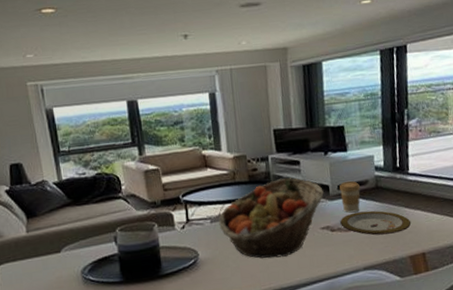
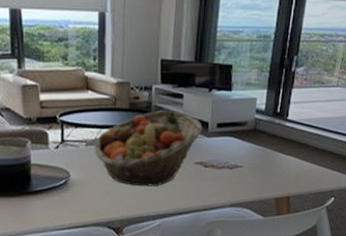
coffee cup: present [339,180,361,213] -> none [218,120,239,152]
plate: present [340,210,411,235] -> none [214,151,281,175]

